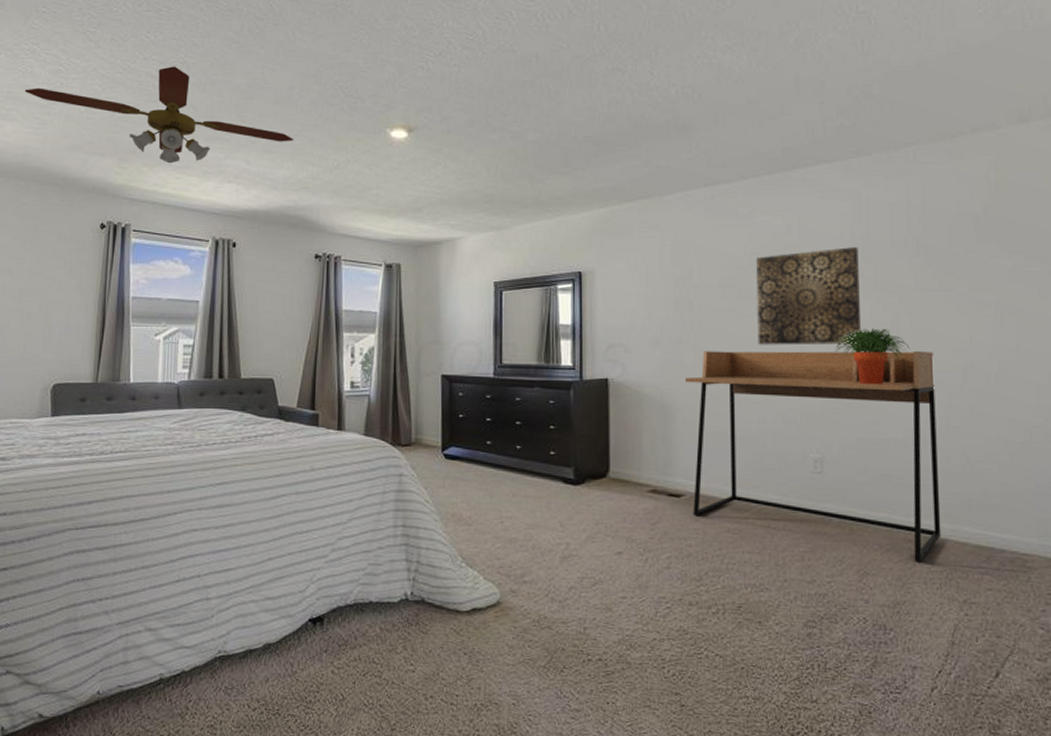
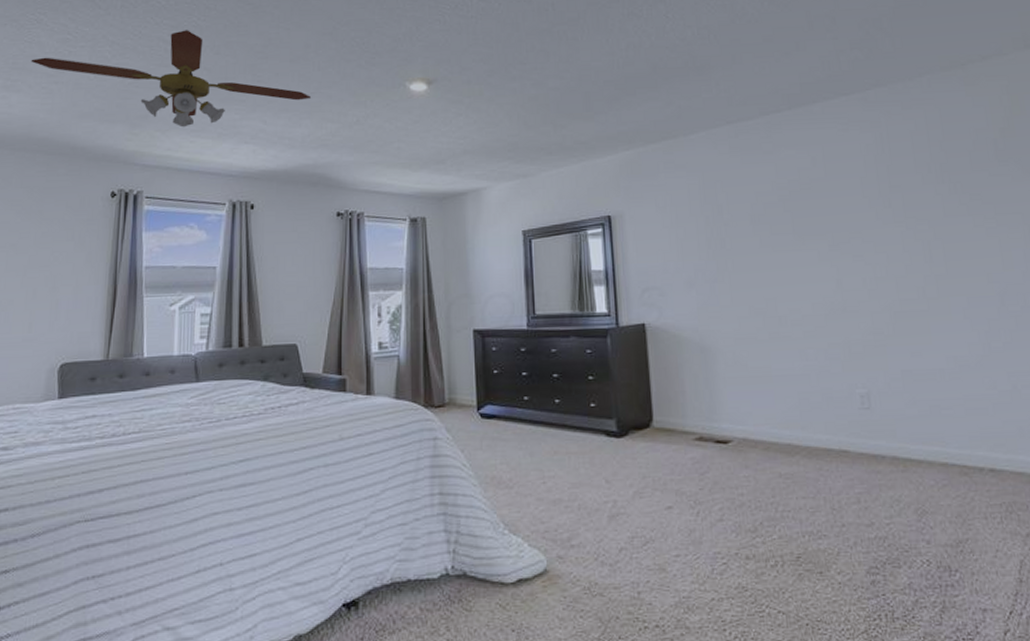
desk: present [685,350,941,563] -> none [723,276,997,497]
wall art: present [756,247,862,345] -> none [784,177,895,280]
potted plant: present [835,328,910,385] -> none [870,256,945,315]

